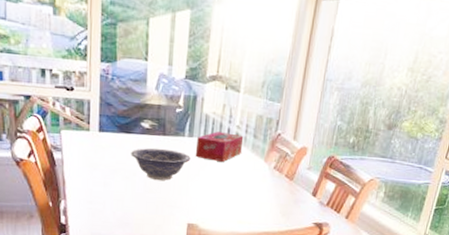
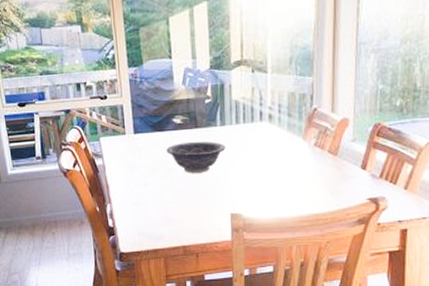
tissue box: present [195,132,244,163] -> none [229,115,278,147]

